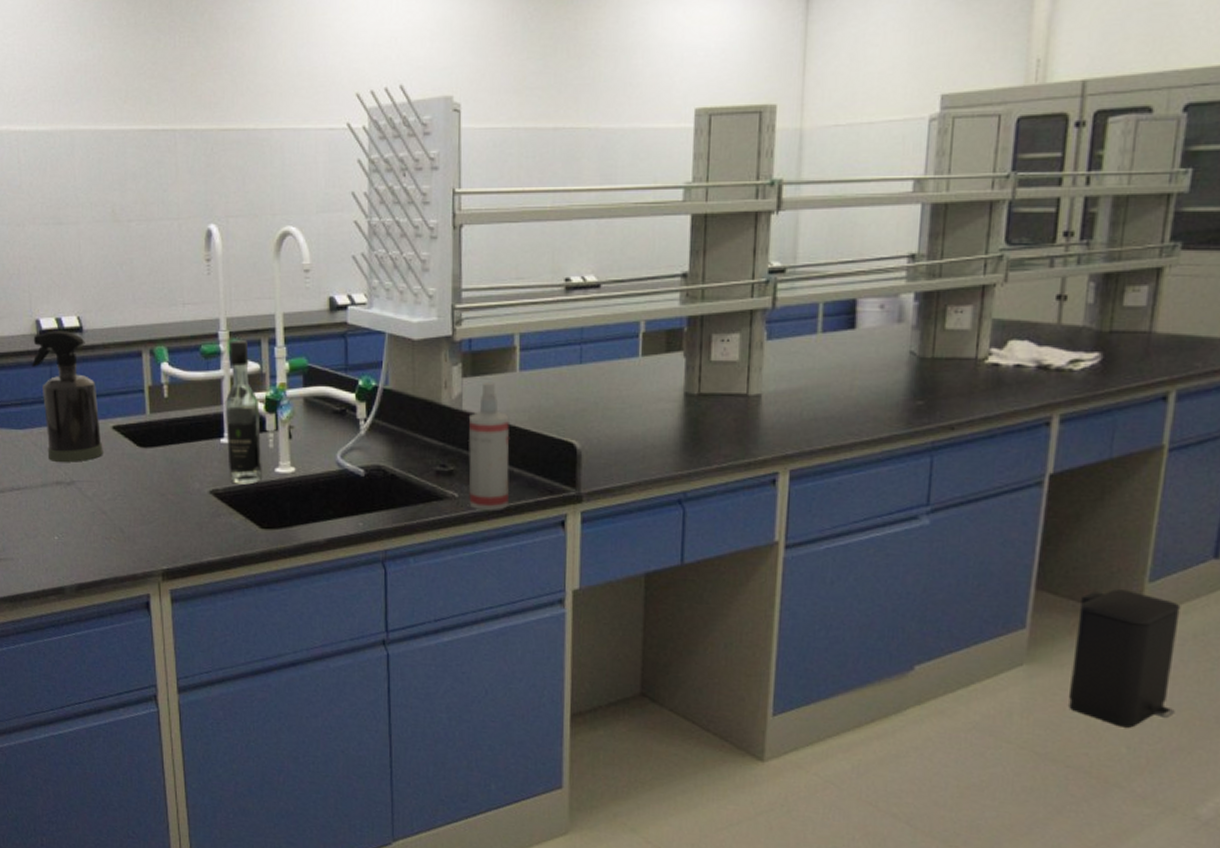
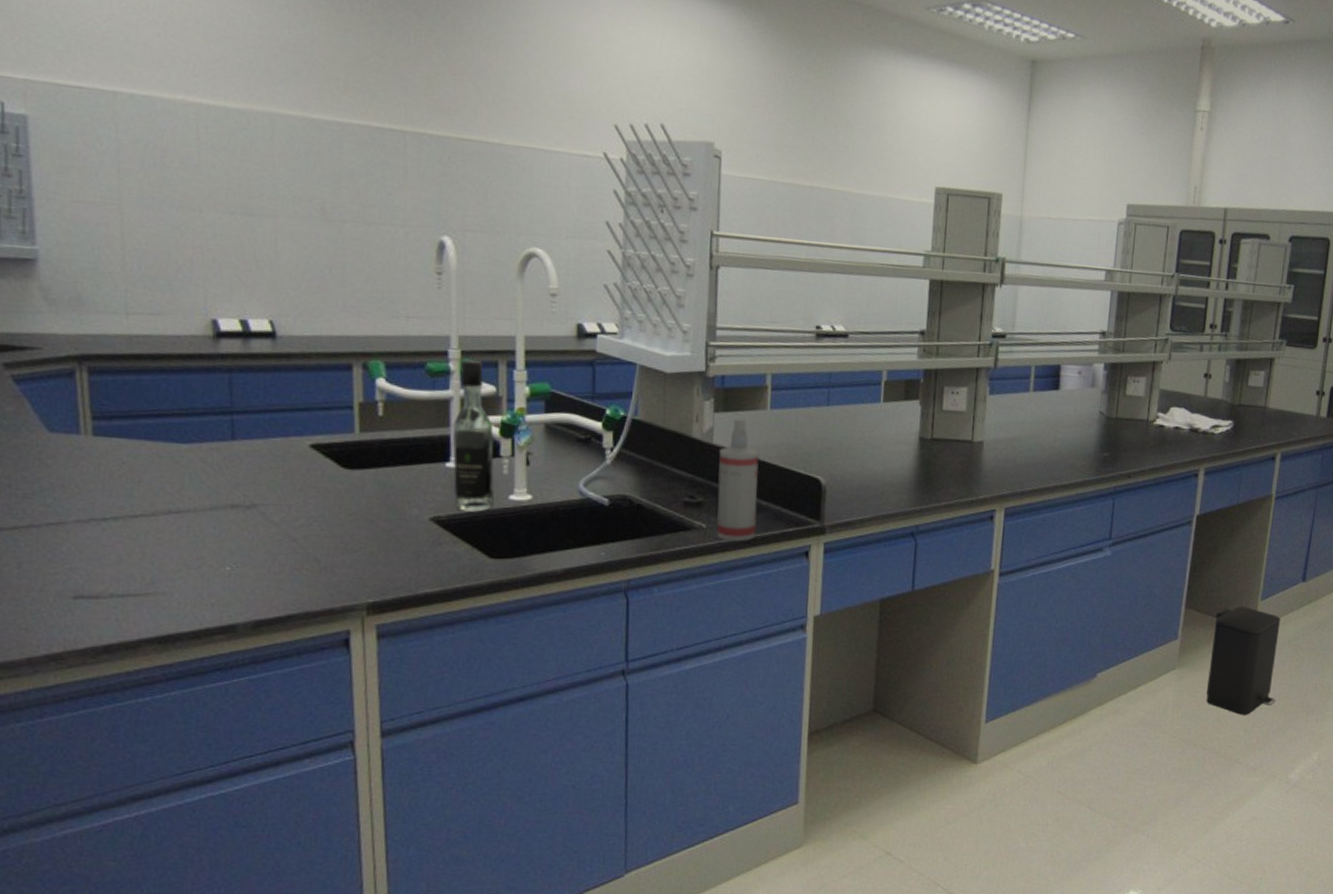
spray bottle: present [31,331,103,462] -> none [202,333,297,483]

